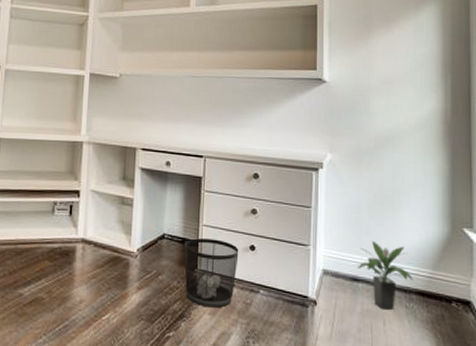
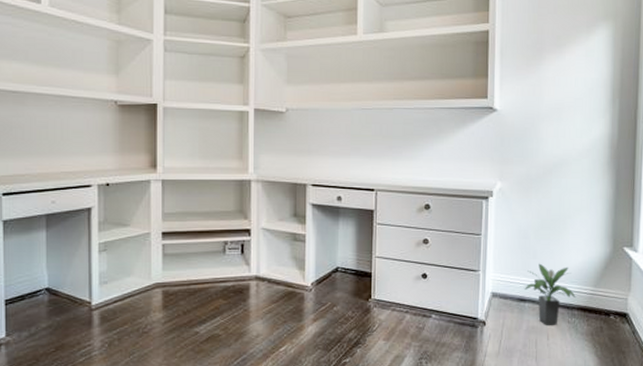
waste bin: present [184,238,239,308] -> none [357,269,412,334]

